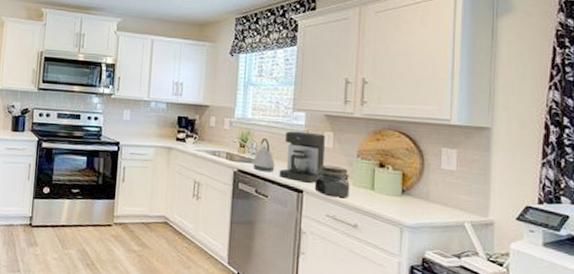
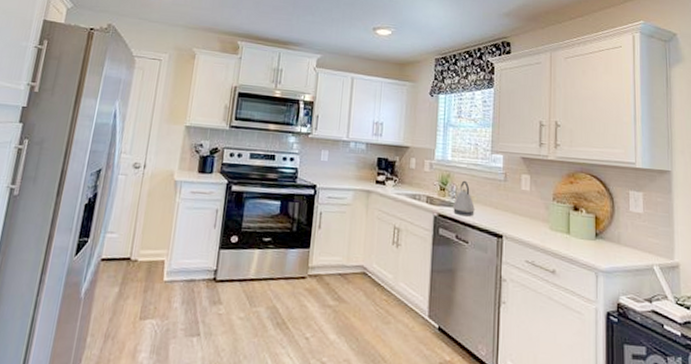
coffee maker: present [278,131,325,183] -> none [478,173,522,228]
jar: present [314,165,350,199] -> none [513,209,547,243]

